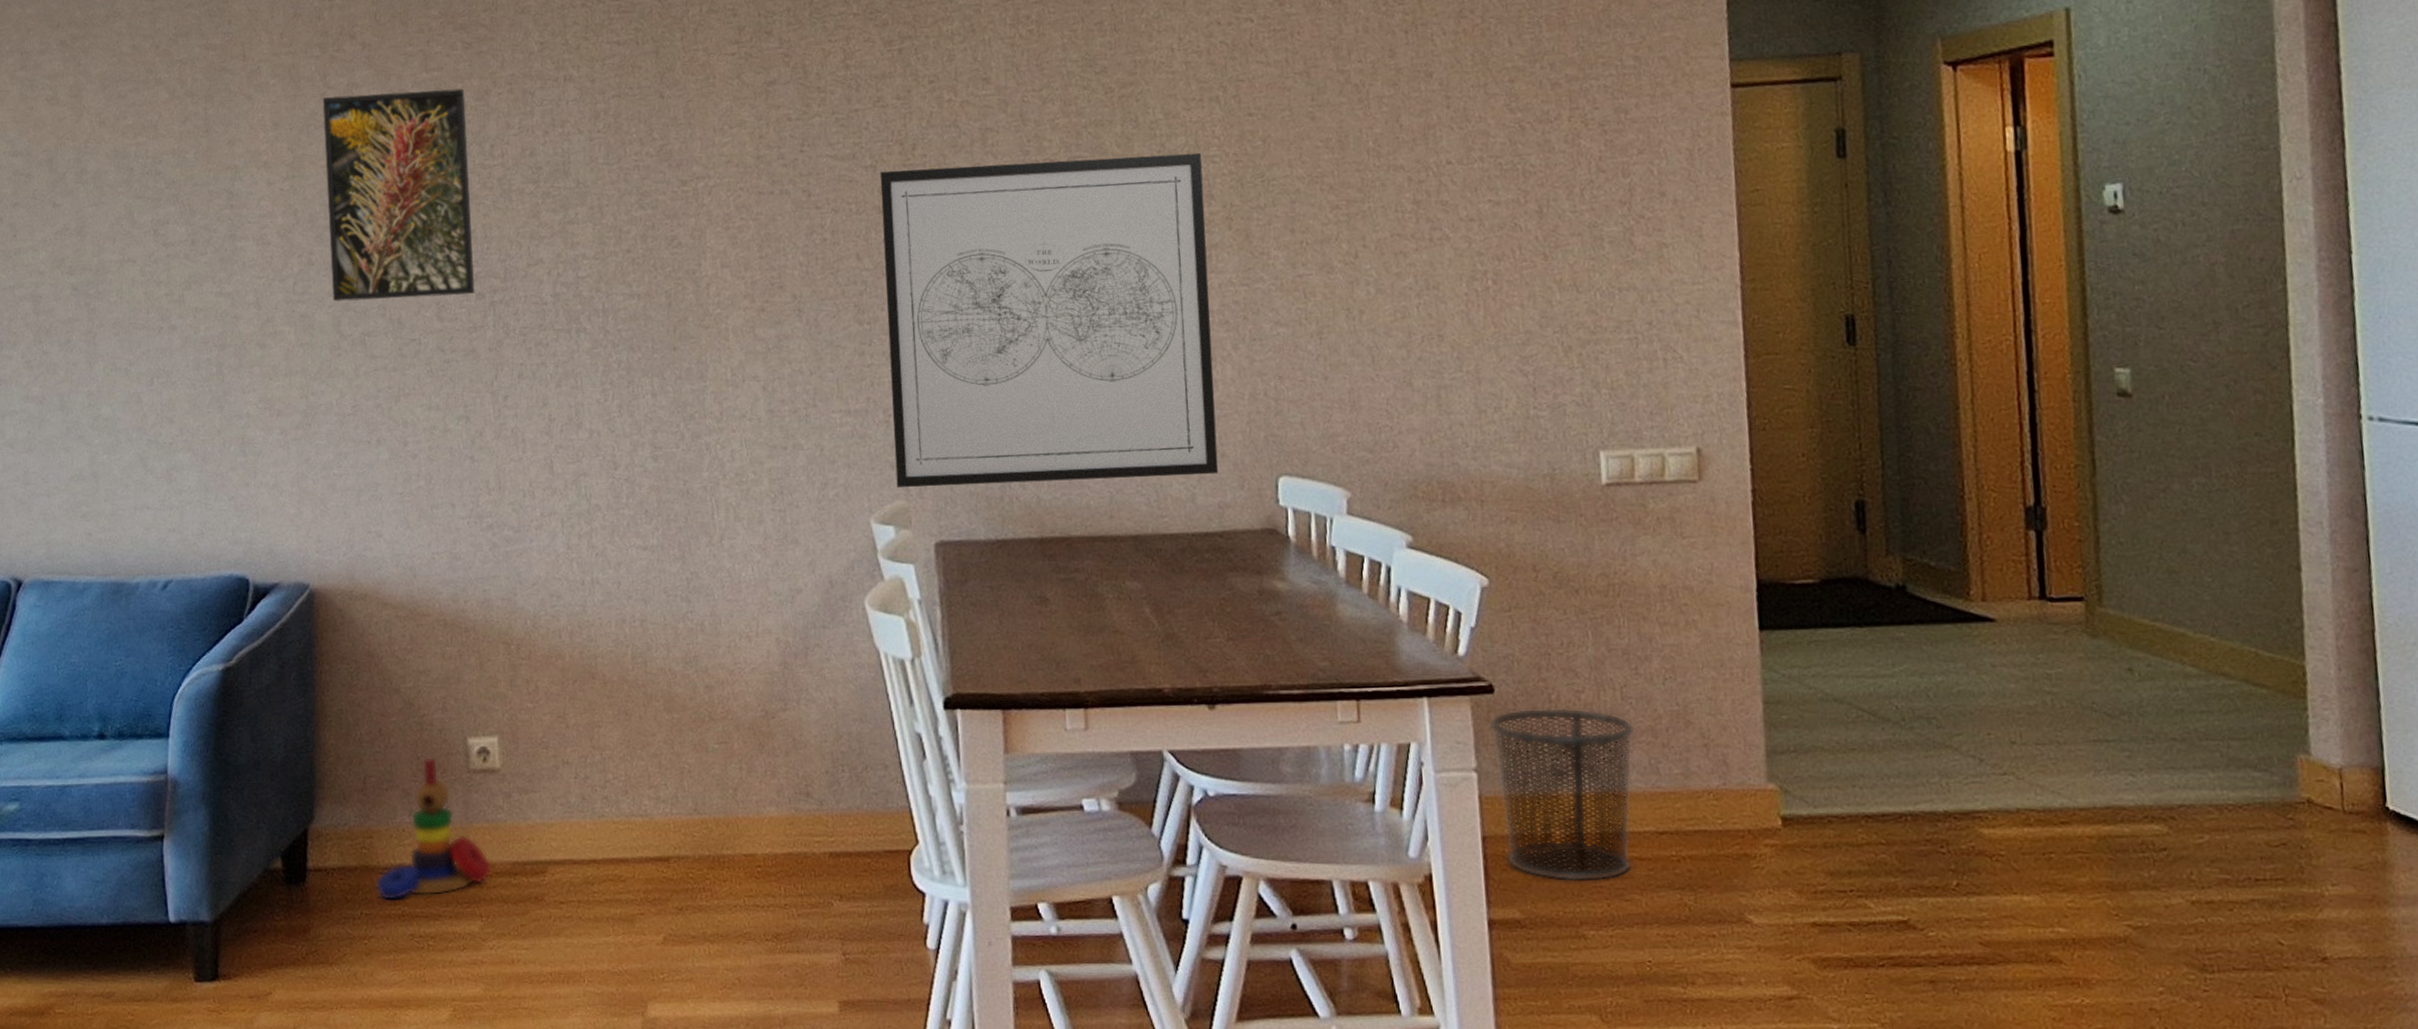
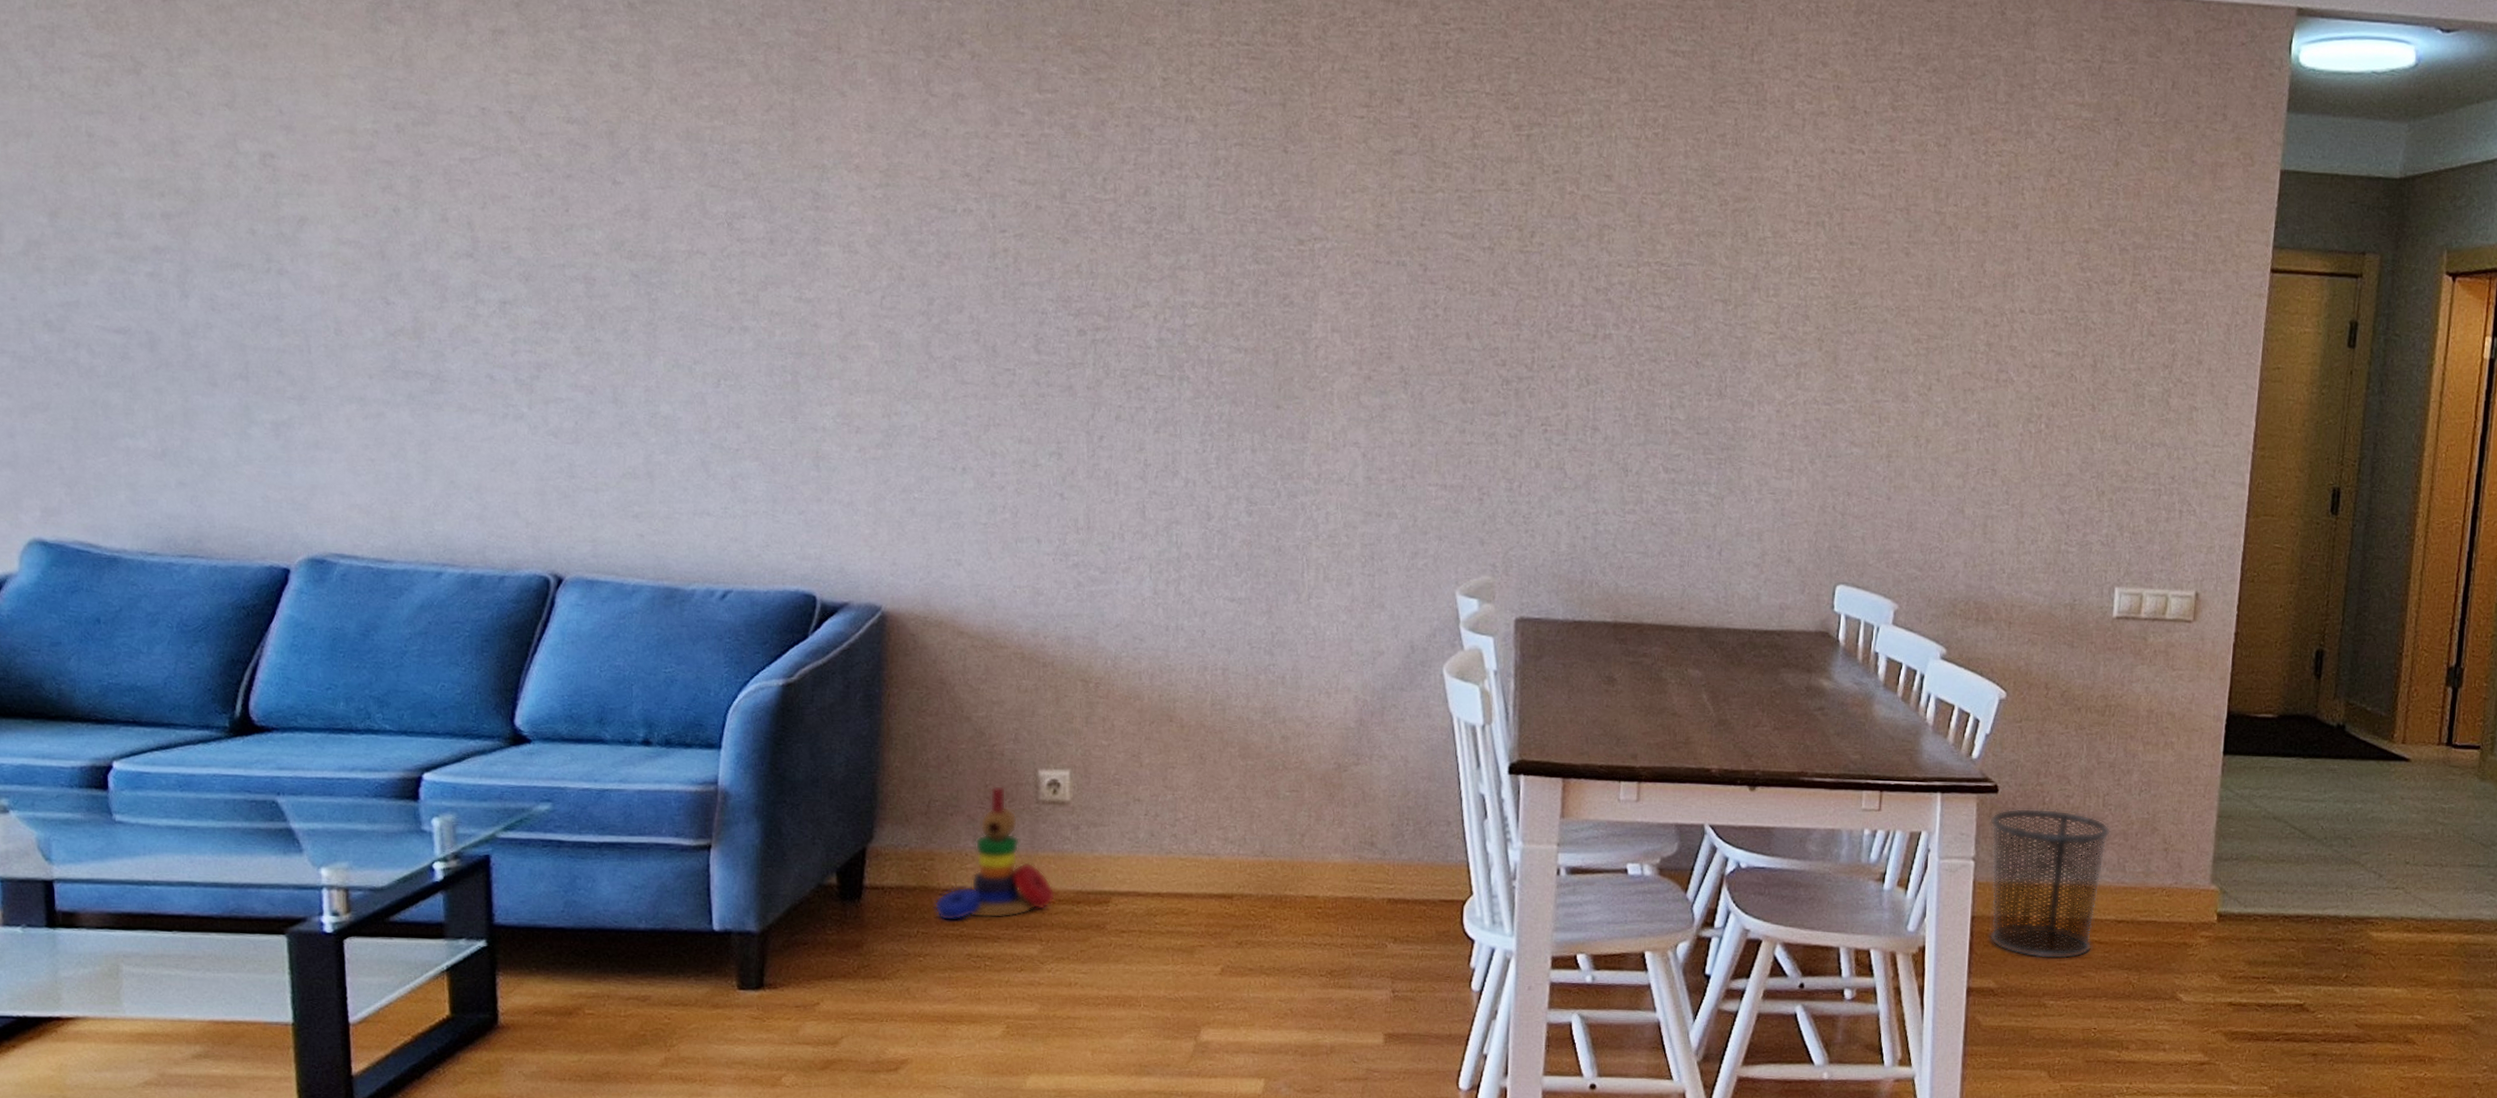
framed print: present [322,88,475,302] -> none [923,104,1079,329]
wall art: present [879,152,1219,488] -> none [1484,255,1802,578]

